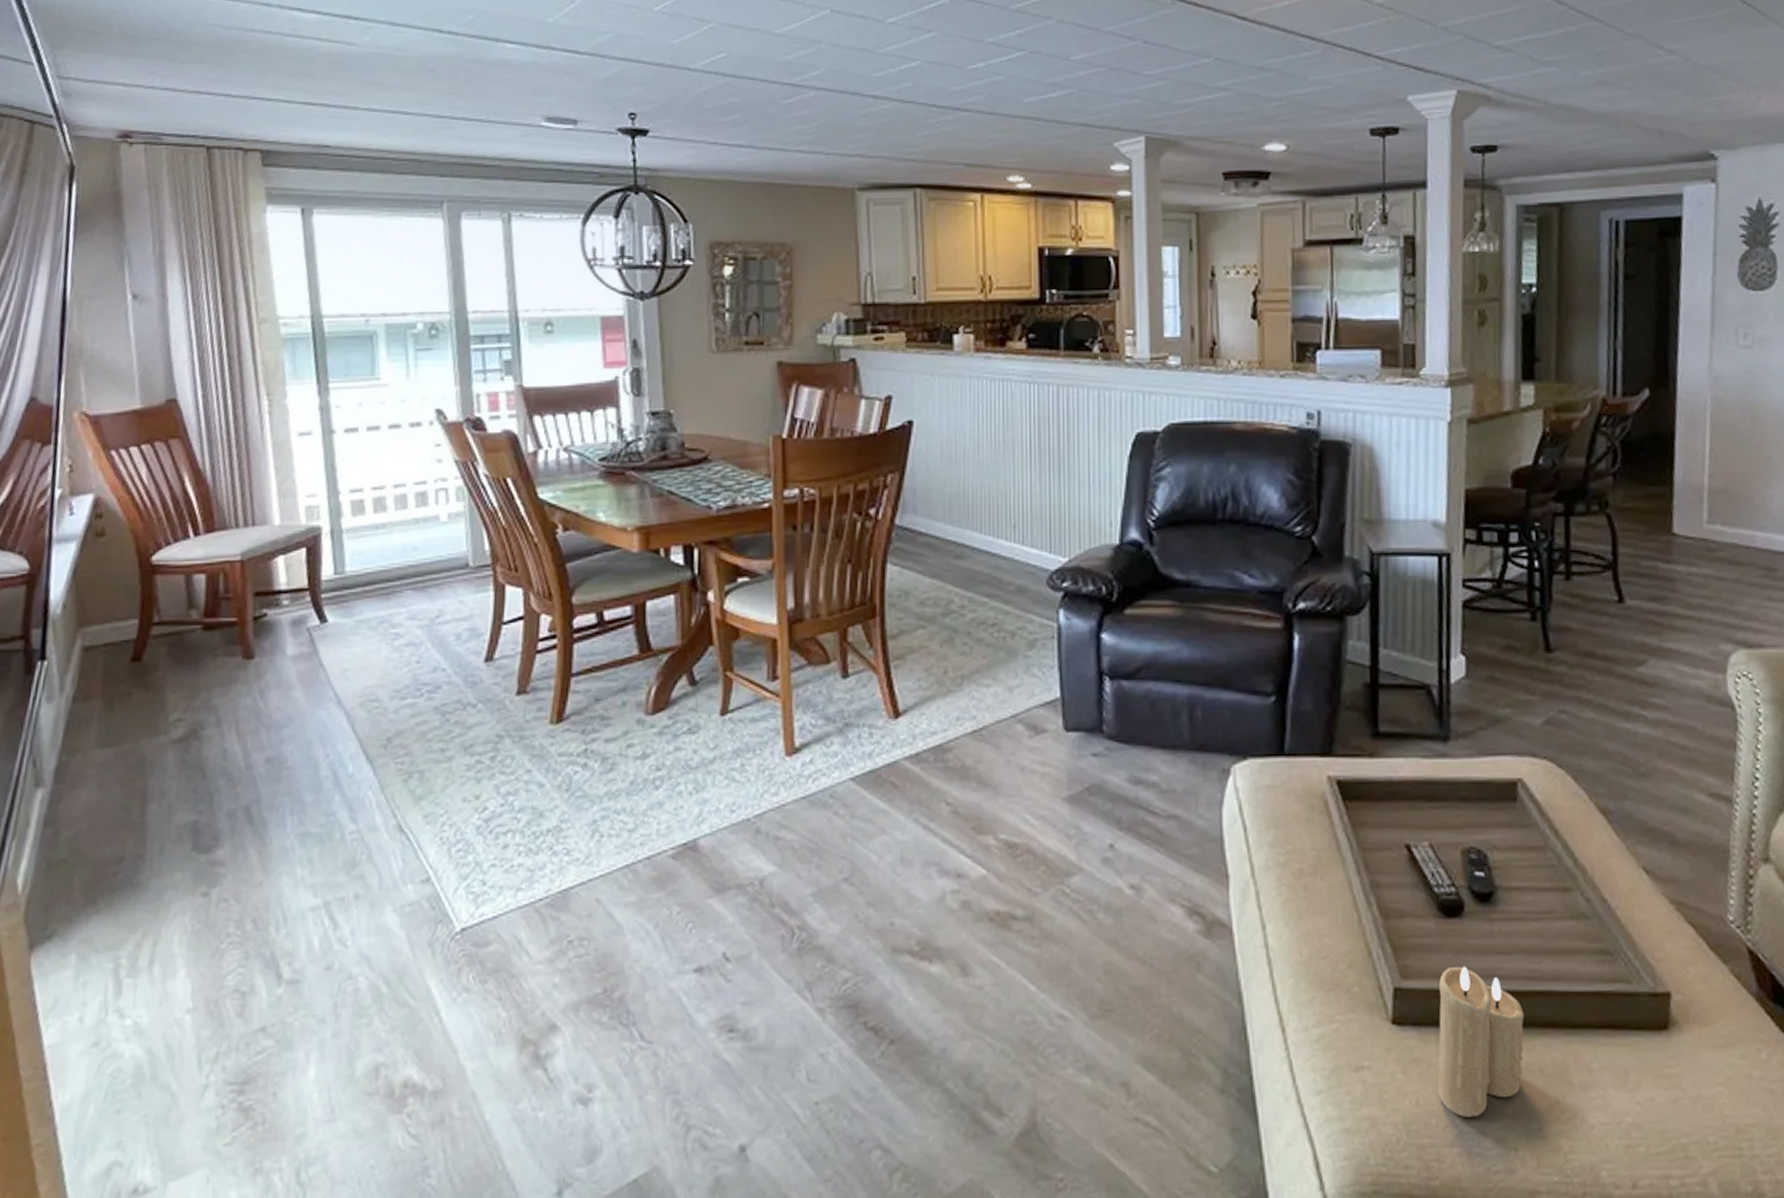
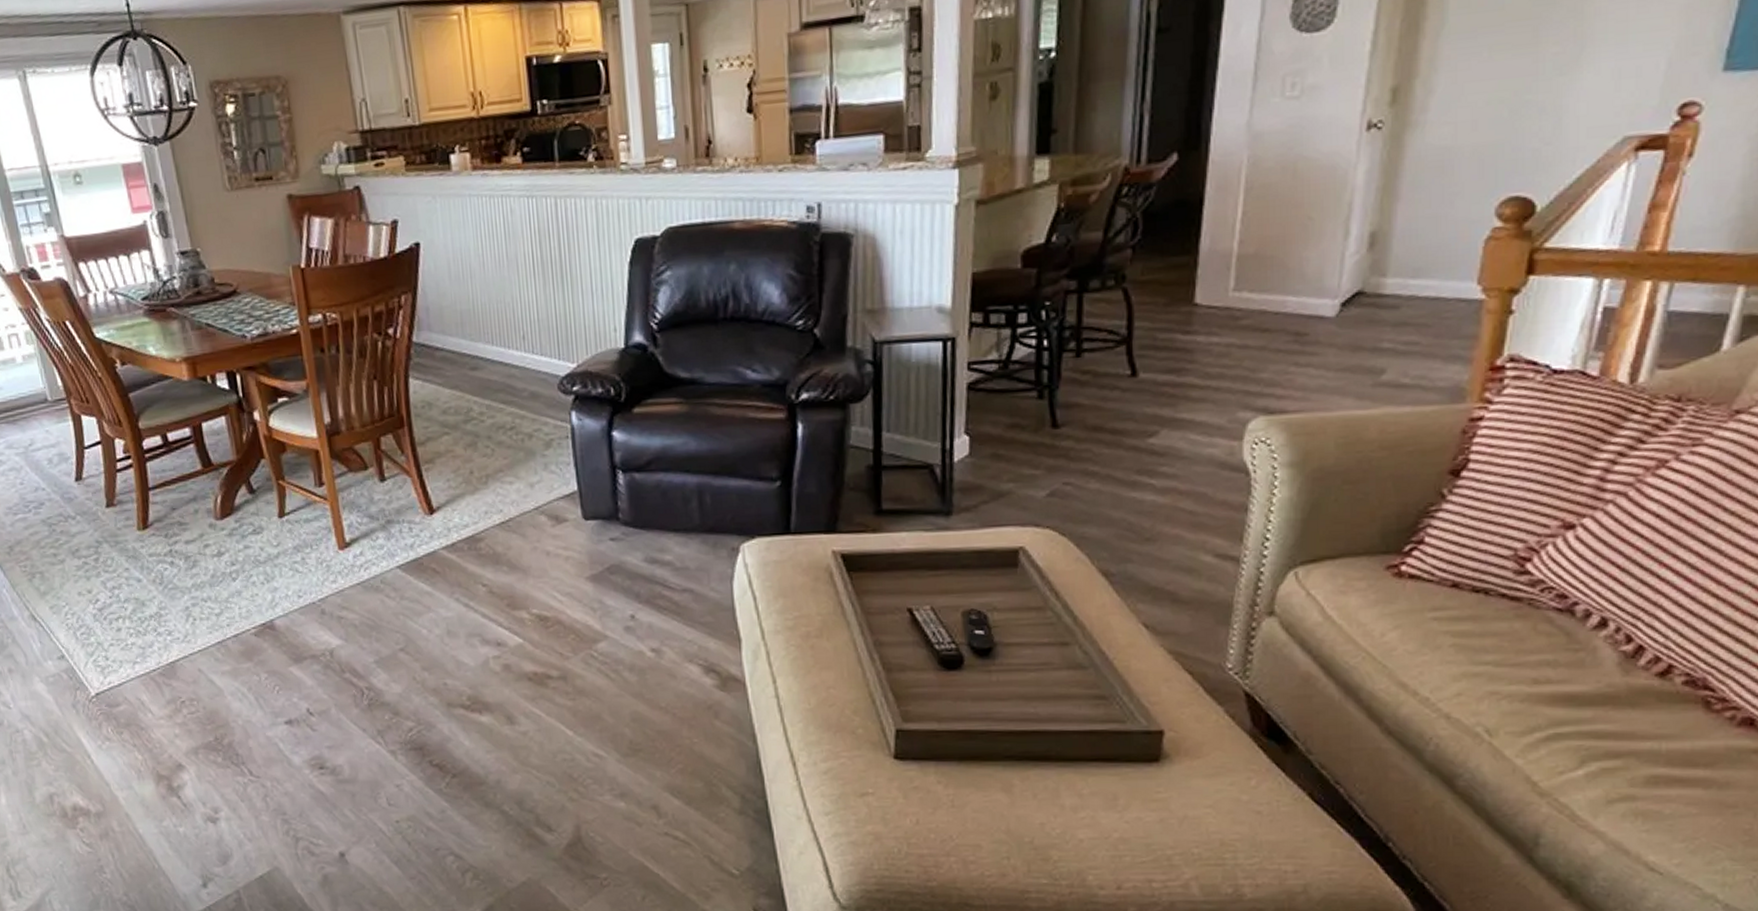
candle: present [1438,966,1525,1117] -> none [936,710,1020,833]

